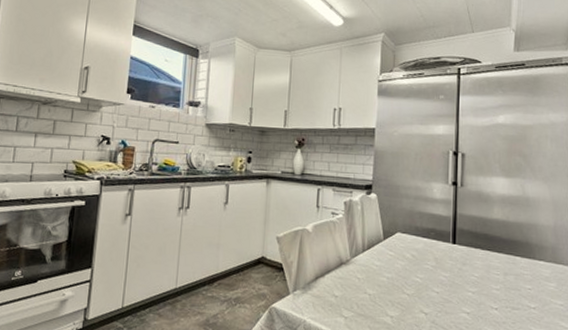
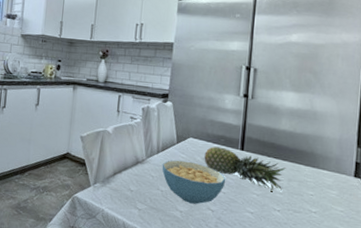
cereal bowl: none [368,258,439,307] -> present [162,160,226,204]
fruit: none [414,241,501,289] -> present [204,146,286,192]

